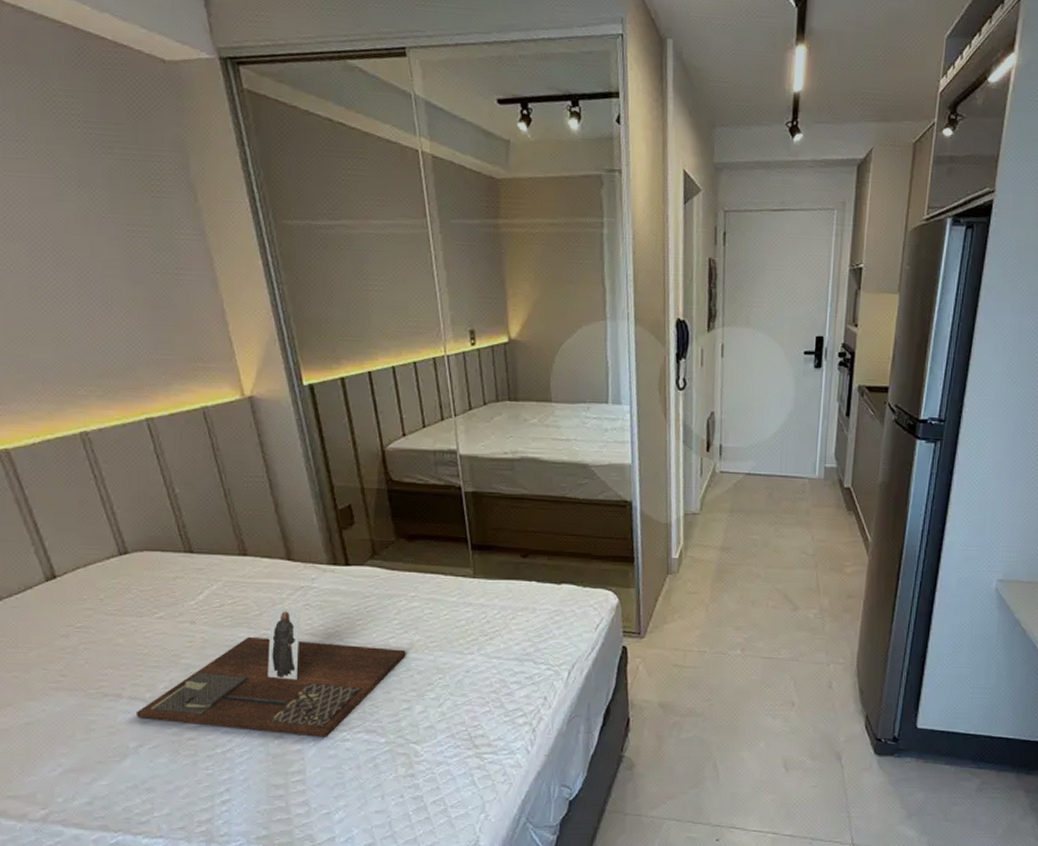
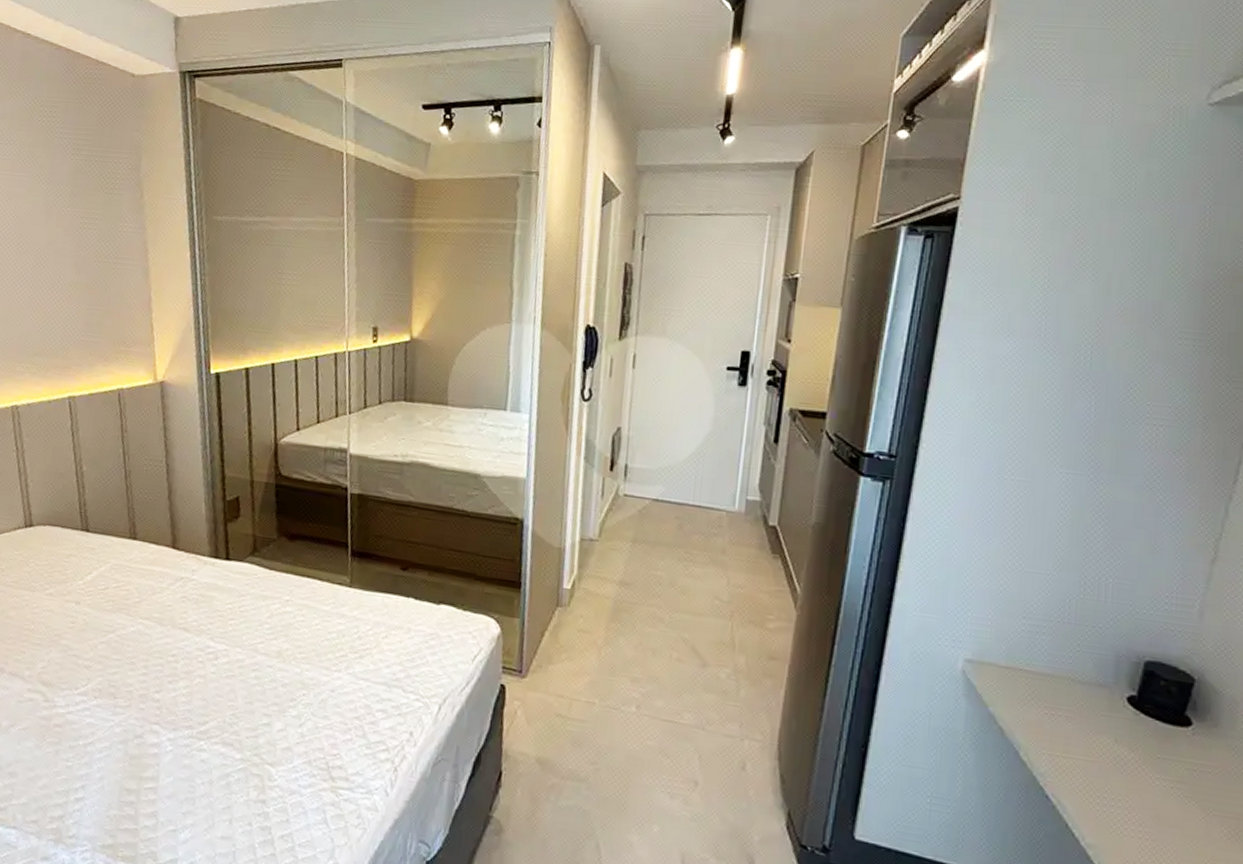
decorative tray: present [135,607,406,737] -> none [13,595,274,744]

